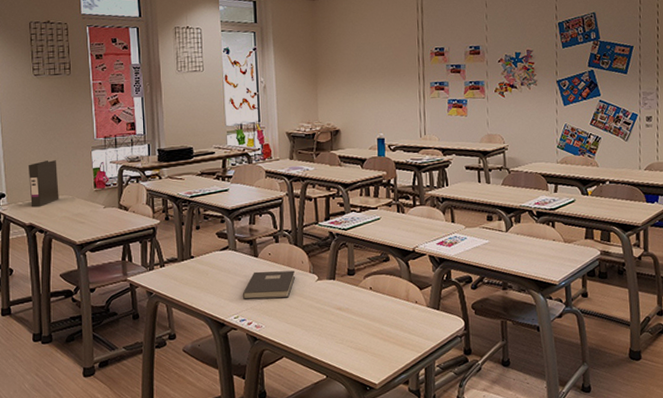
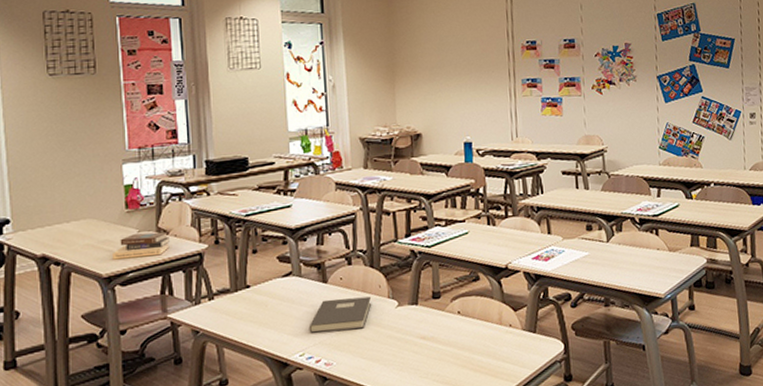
binder: present [29,160,59,208] -> none [41,177,81,235]
books: none [84,208,129,230] -> present [113,231,170,260]

